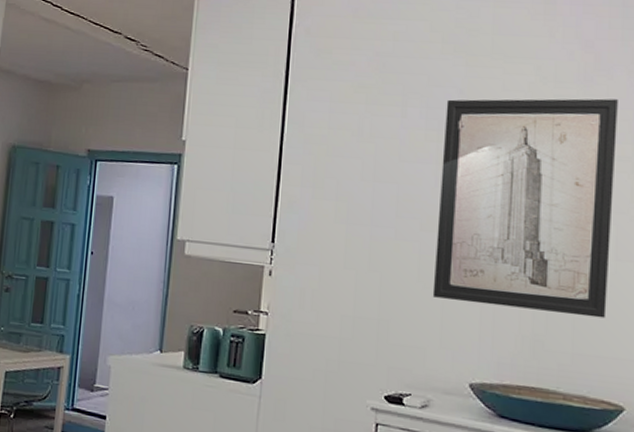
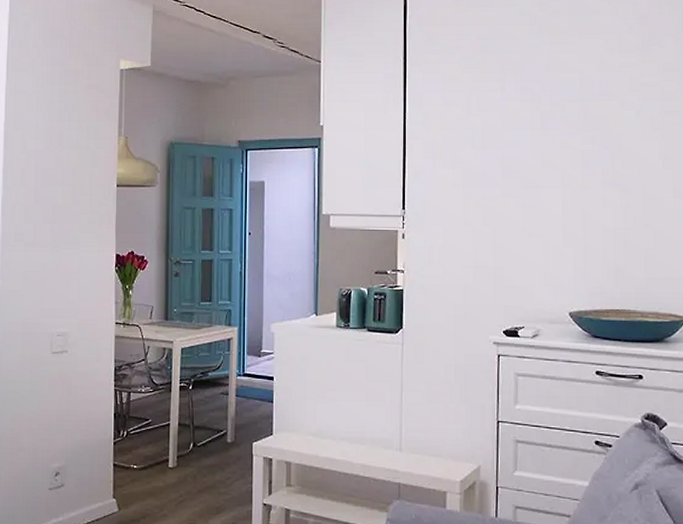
wall art: present [432,98,618,319] -> none [535,64,670,247]

